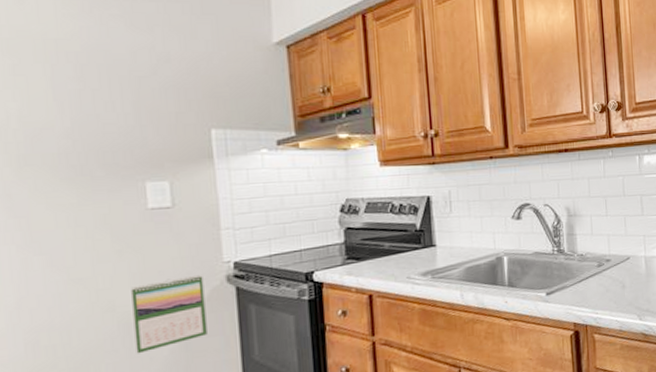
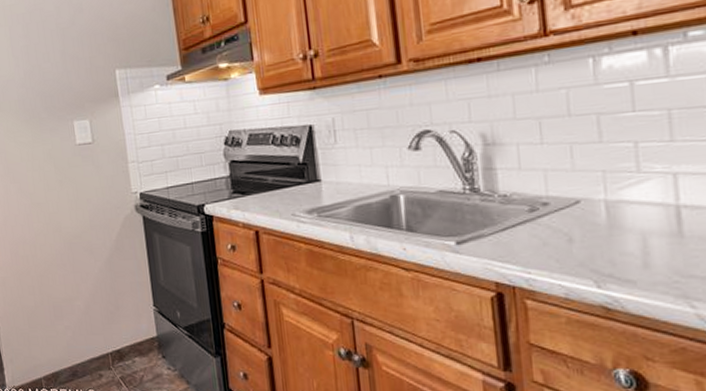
calendar: present [131,274,207,354] -> none [70,203,124,269]

